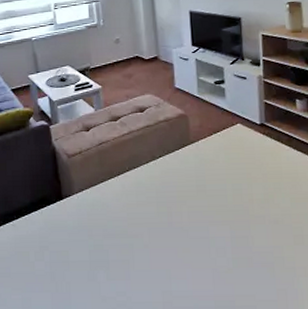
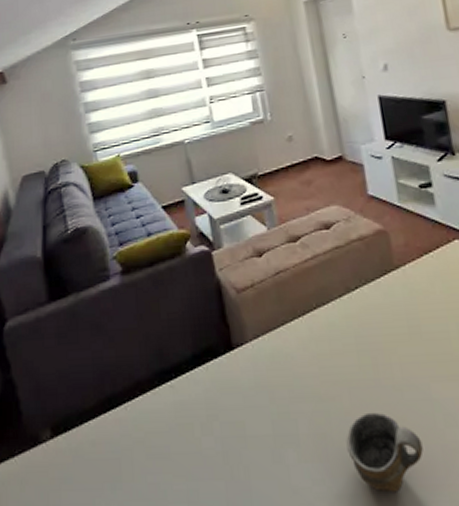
cup: none [143,245,199,301] -> present [346,412,423,493]

